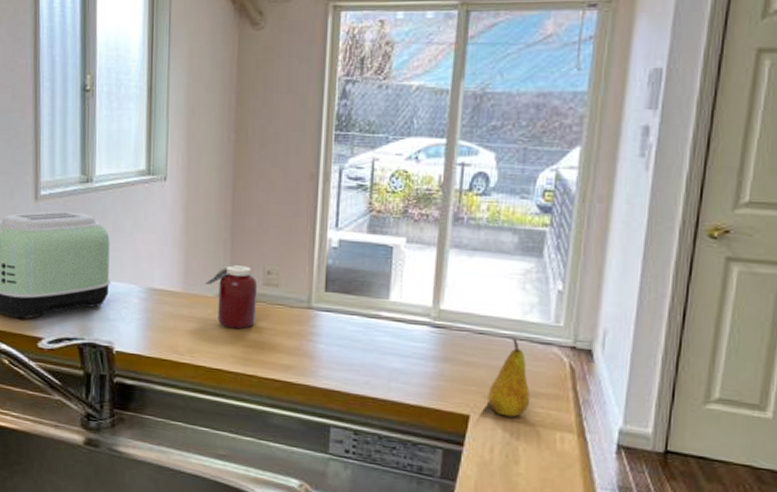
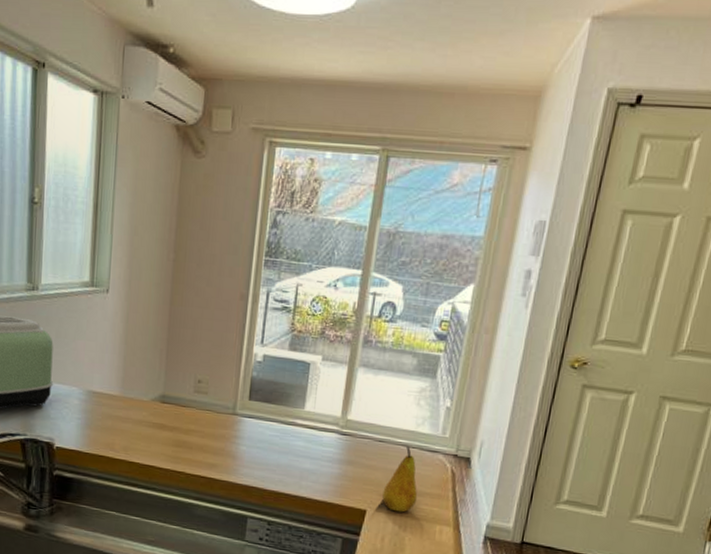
jar: present [203,263,258,329] -> none [139,371,189,431]

